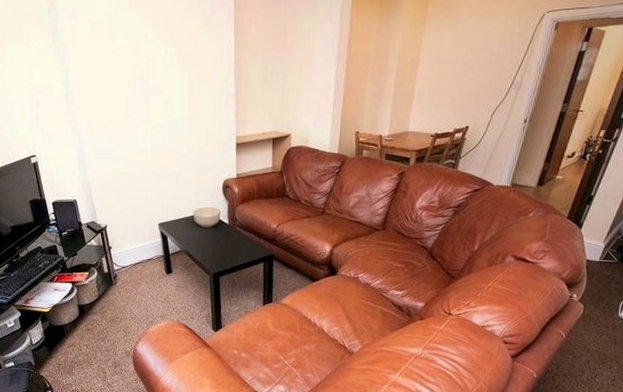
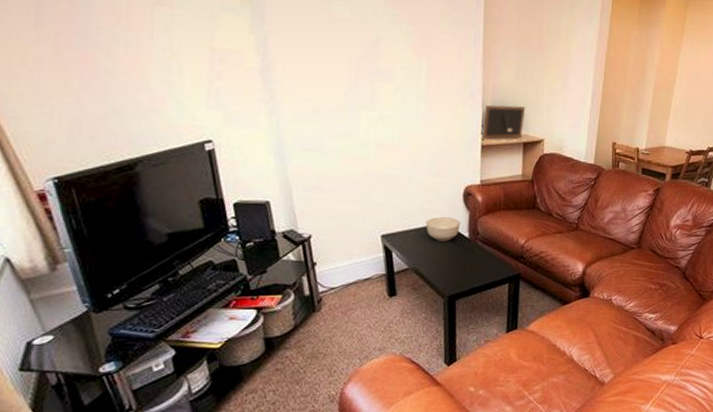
picture frame: none [236,106,273,138] -> present [482,105,525,139]

